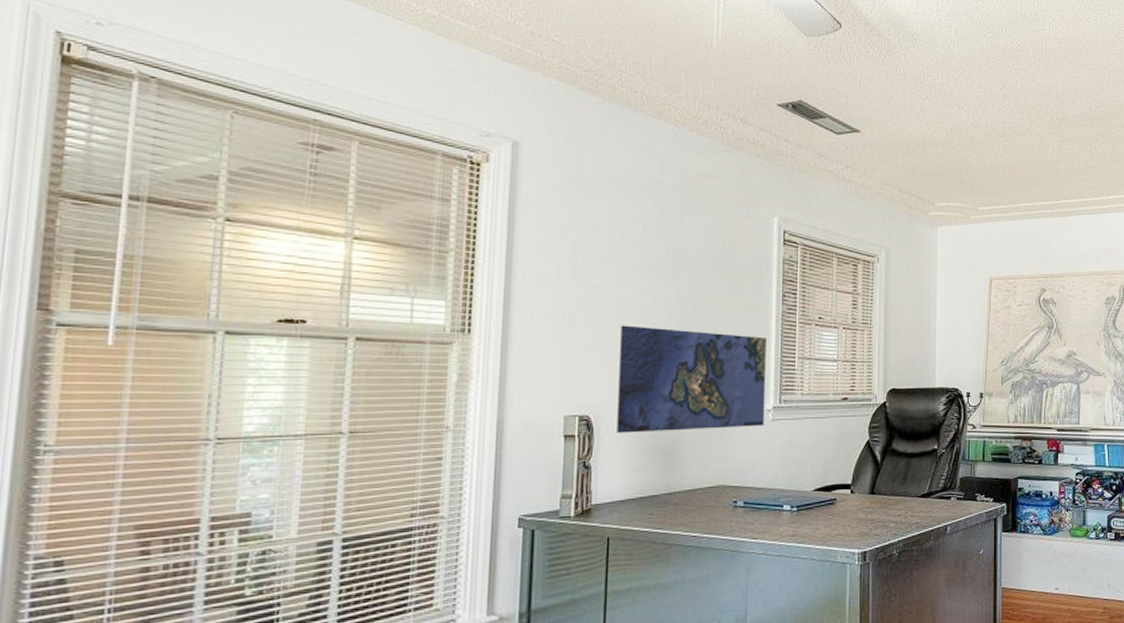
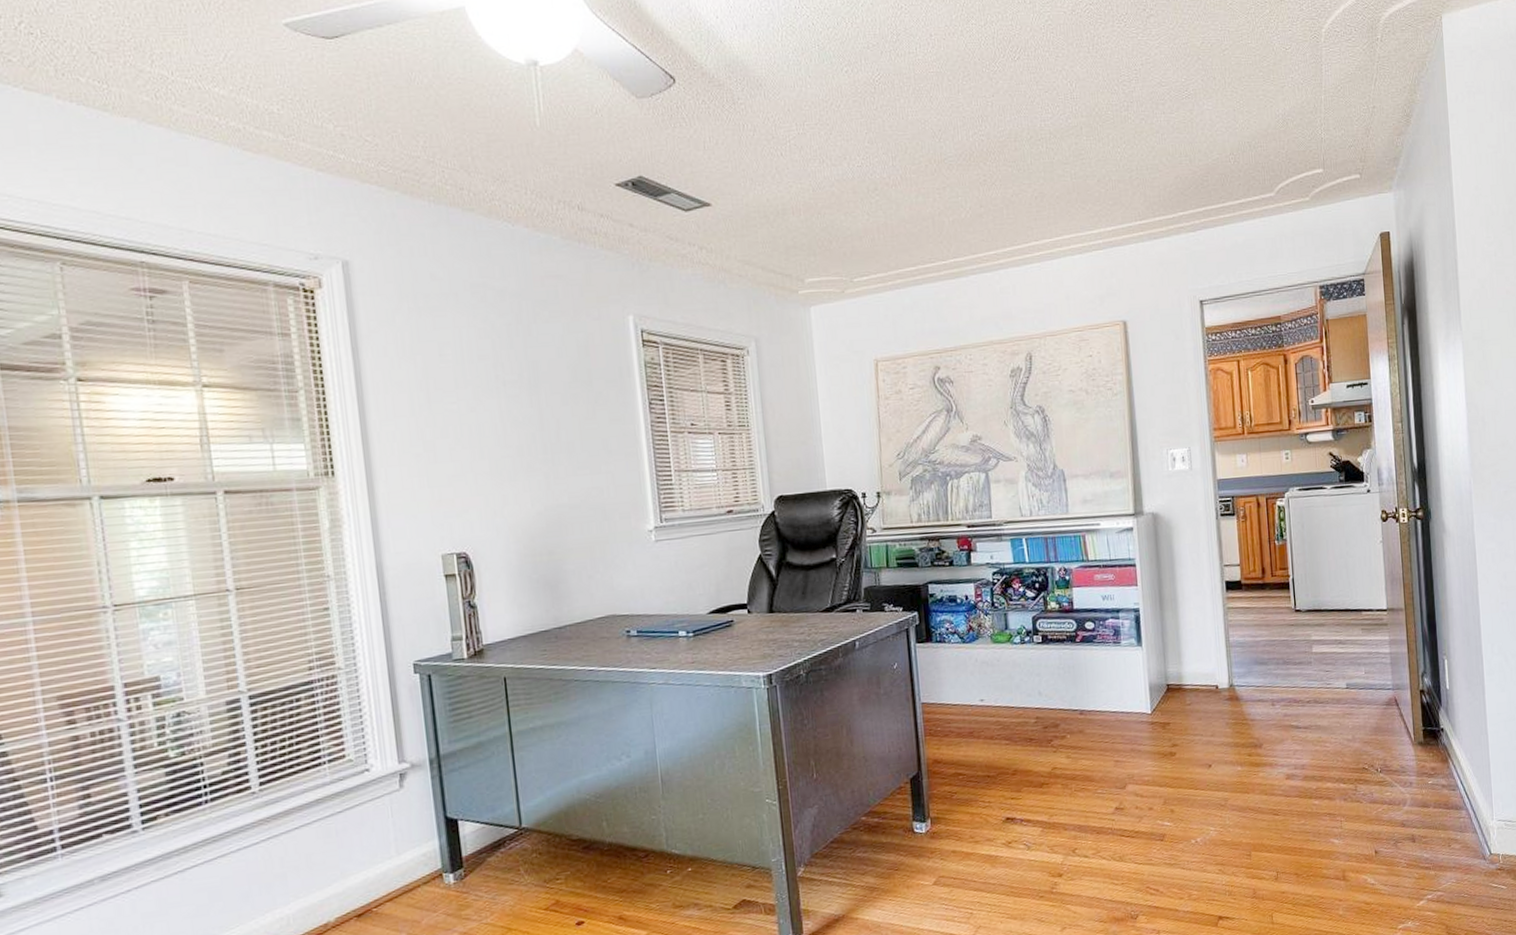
map: present [617,325,767,433] -> none [484,451,648,568]

